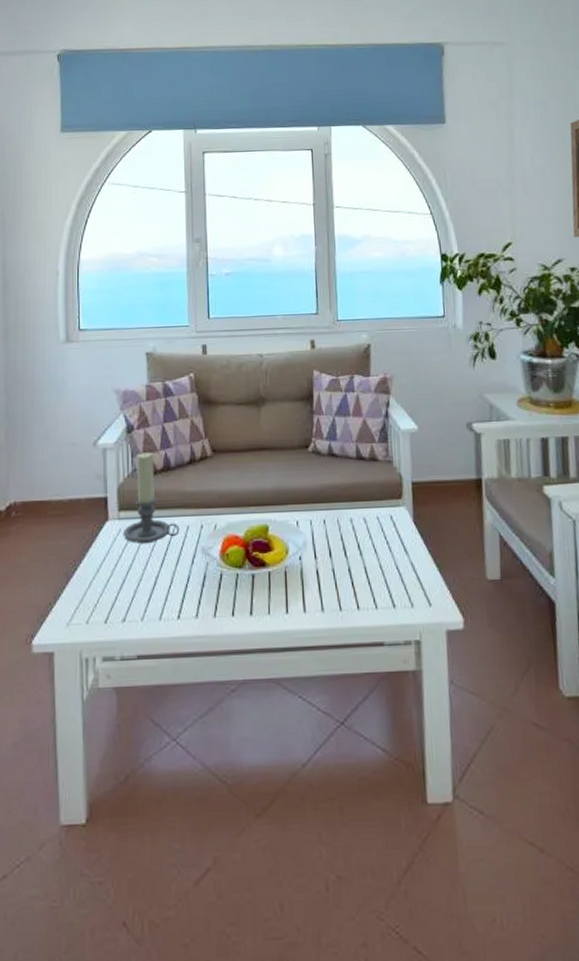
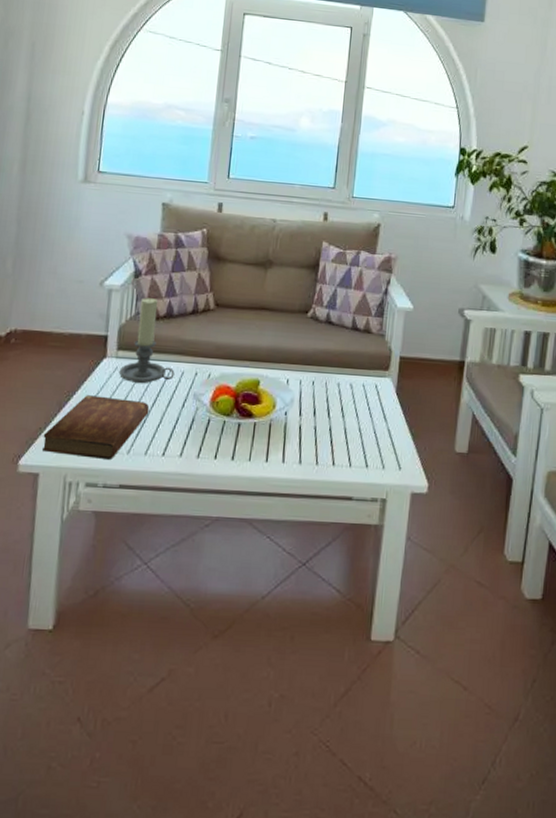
bible: none [54,561,158,630] -> present [43,395,150,459]

